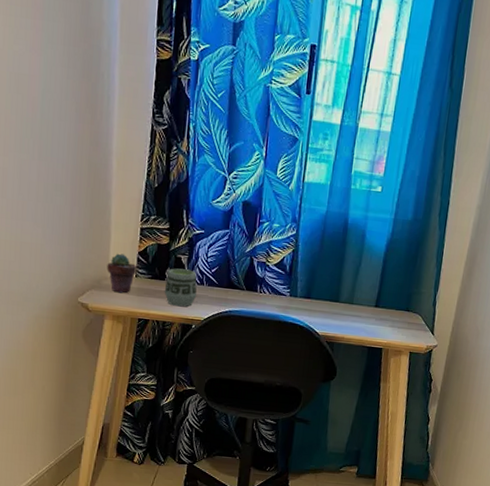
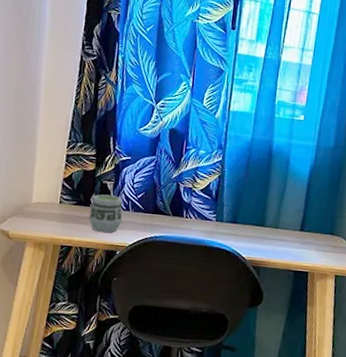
potted succulent: present [107,253,137,294] -> none [30,179,62,220]

